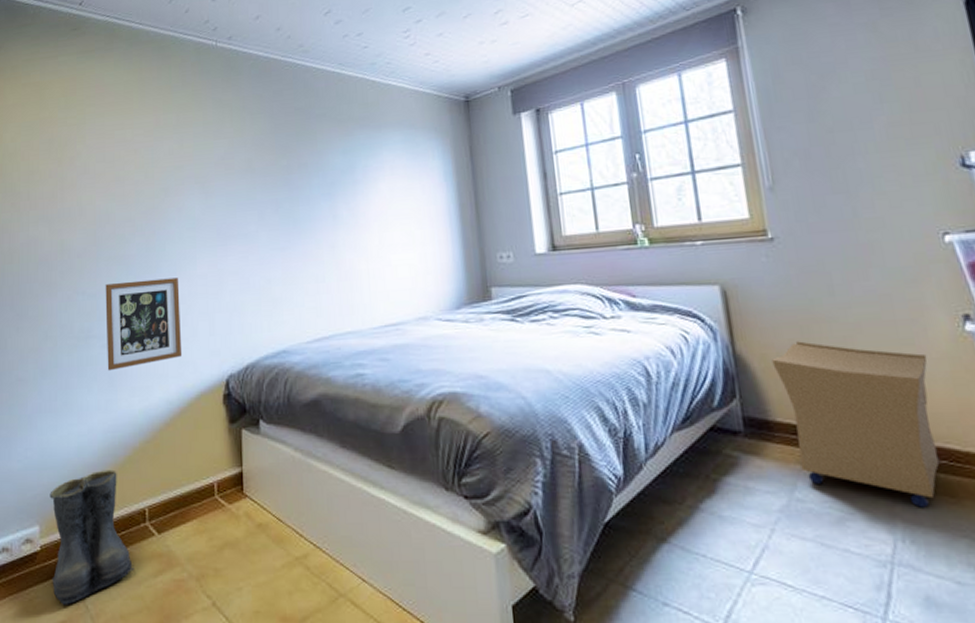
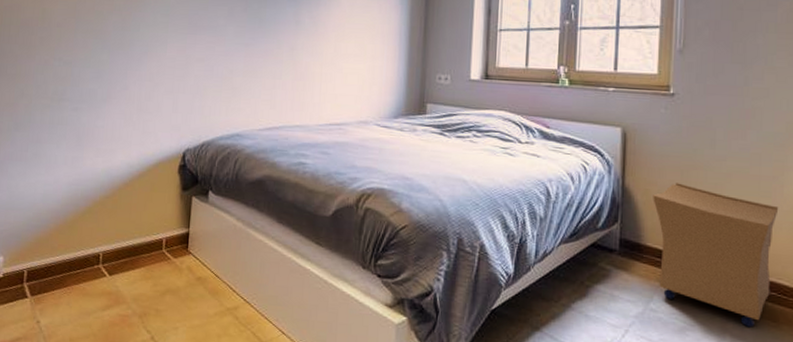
boots: present [50,469,134,605] -> none [11,216,86,325]
picture frame: present [105,277,183,371] -> none [76,54,149,132]

